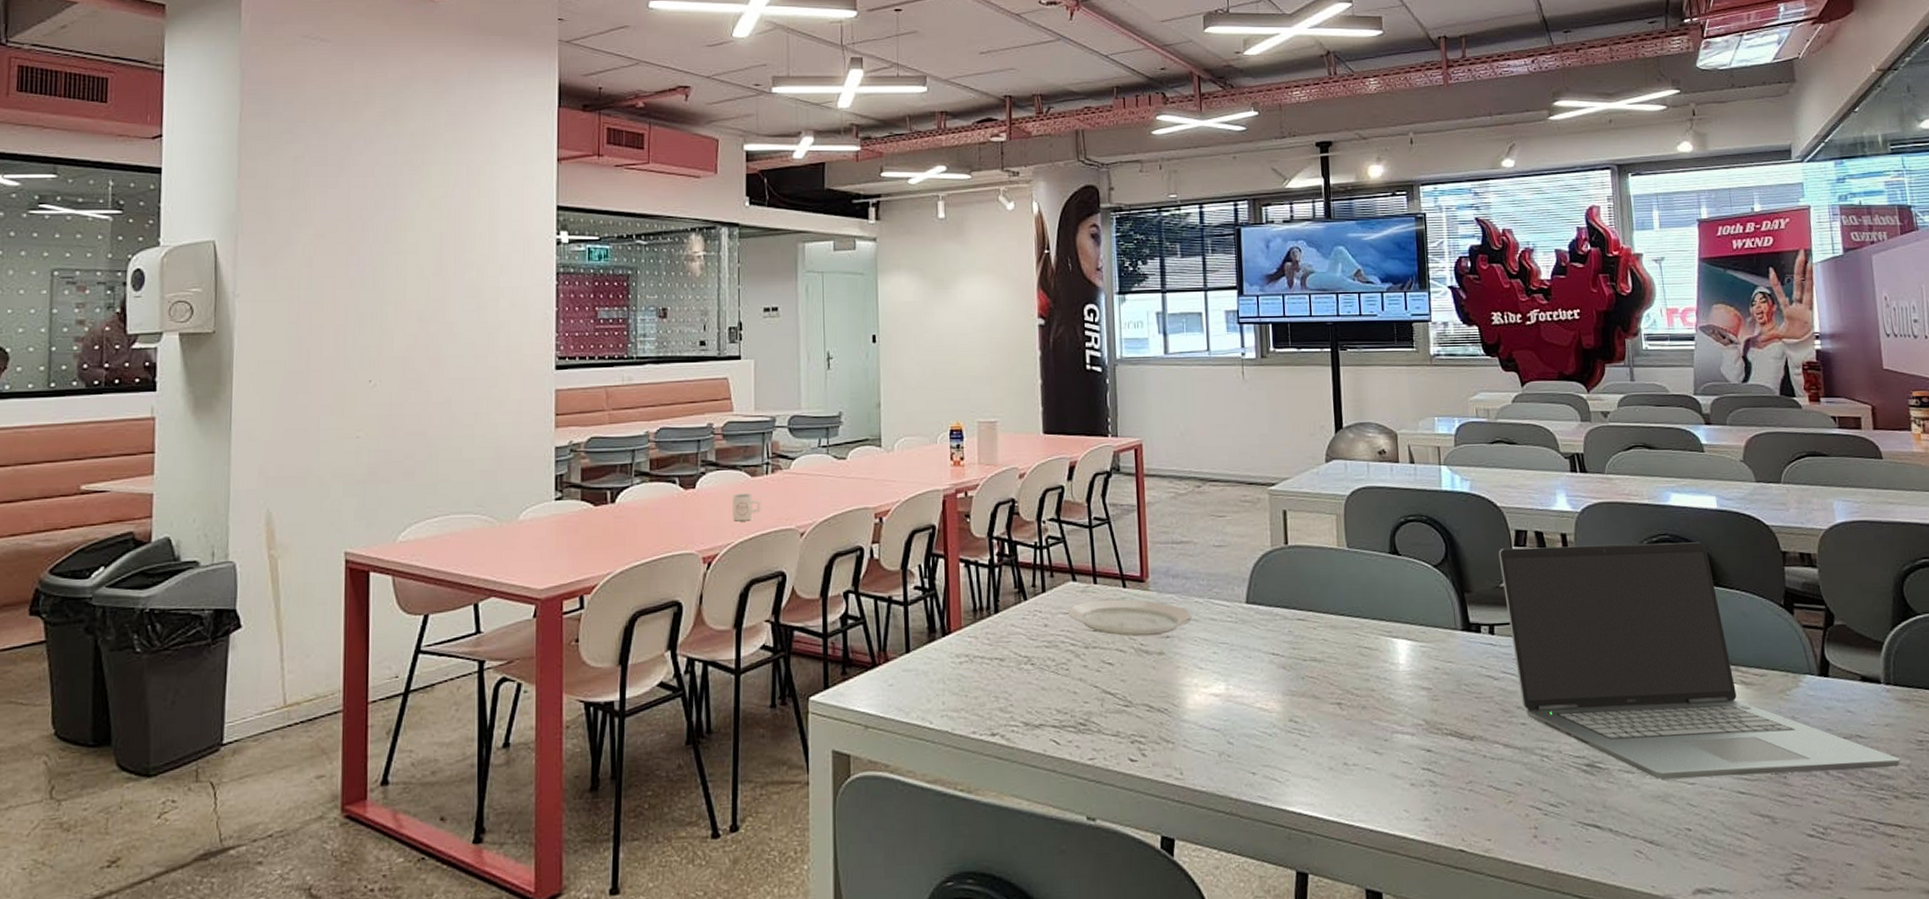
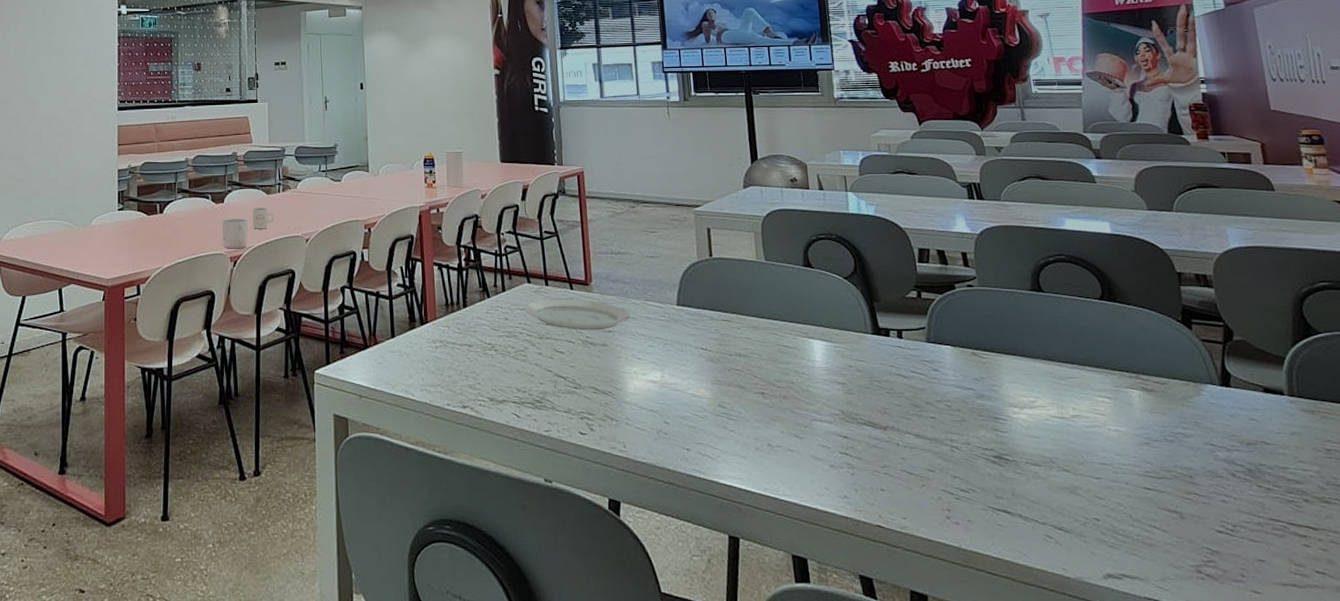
mug: none [691,508,726,547] -> present [221,218,248,249]
laptop: present [1498,542,1901,779] -> none [903,262,1309,474]

